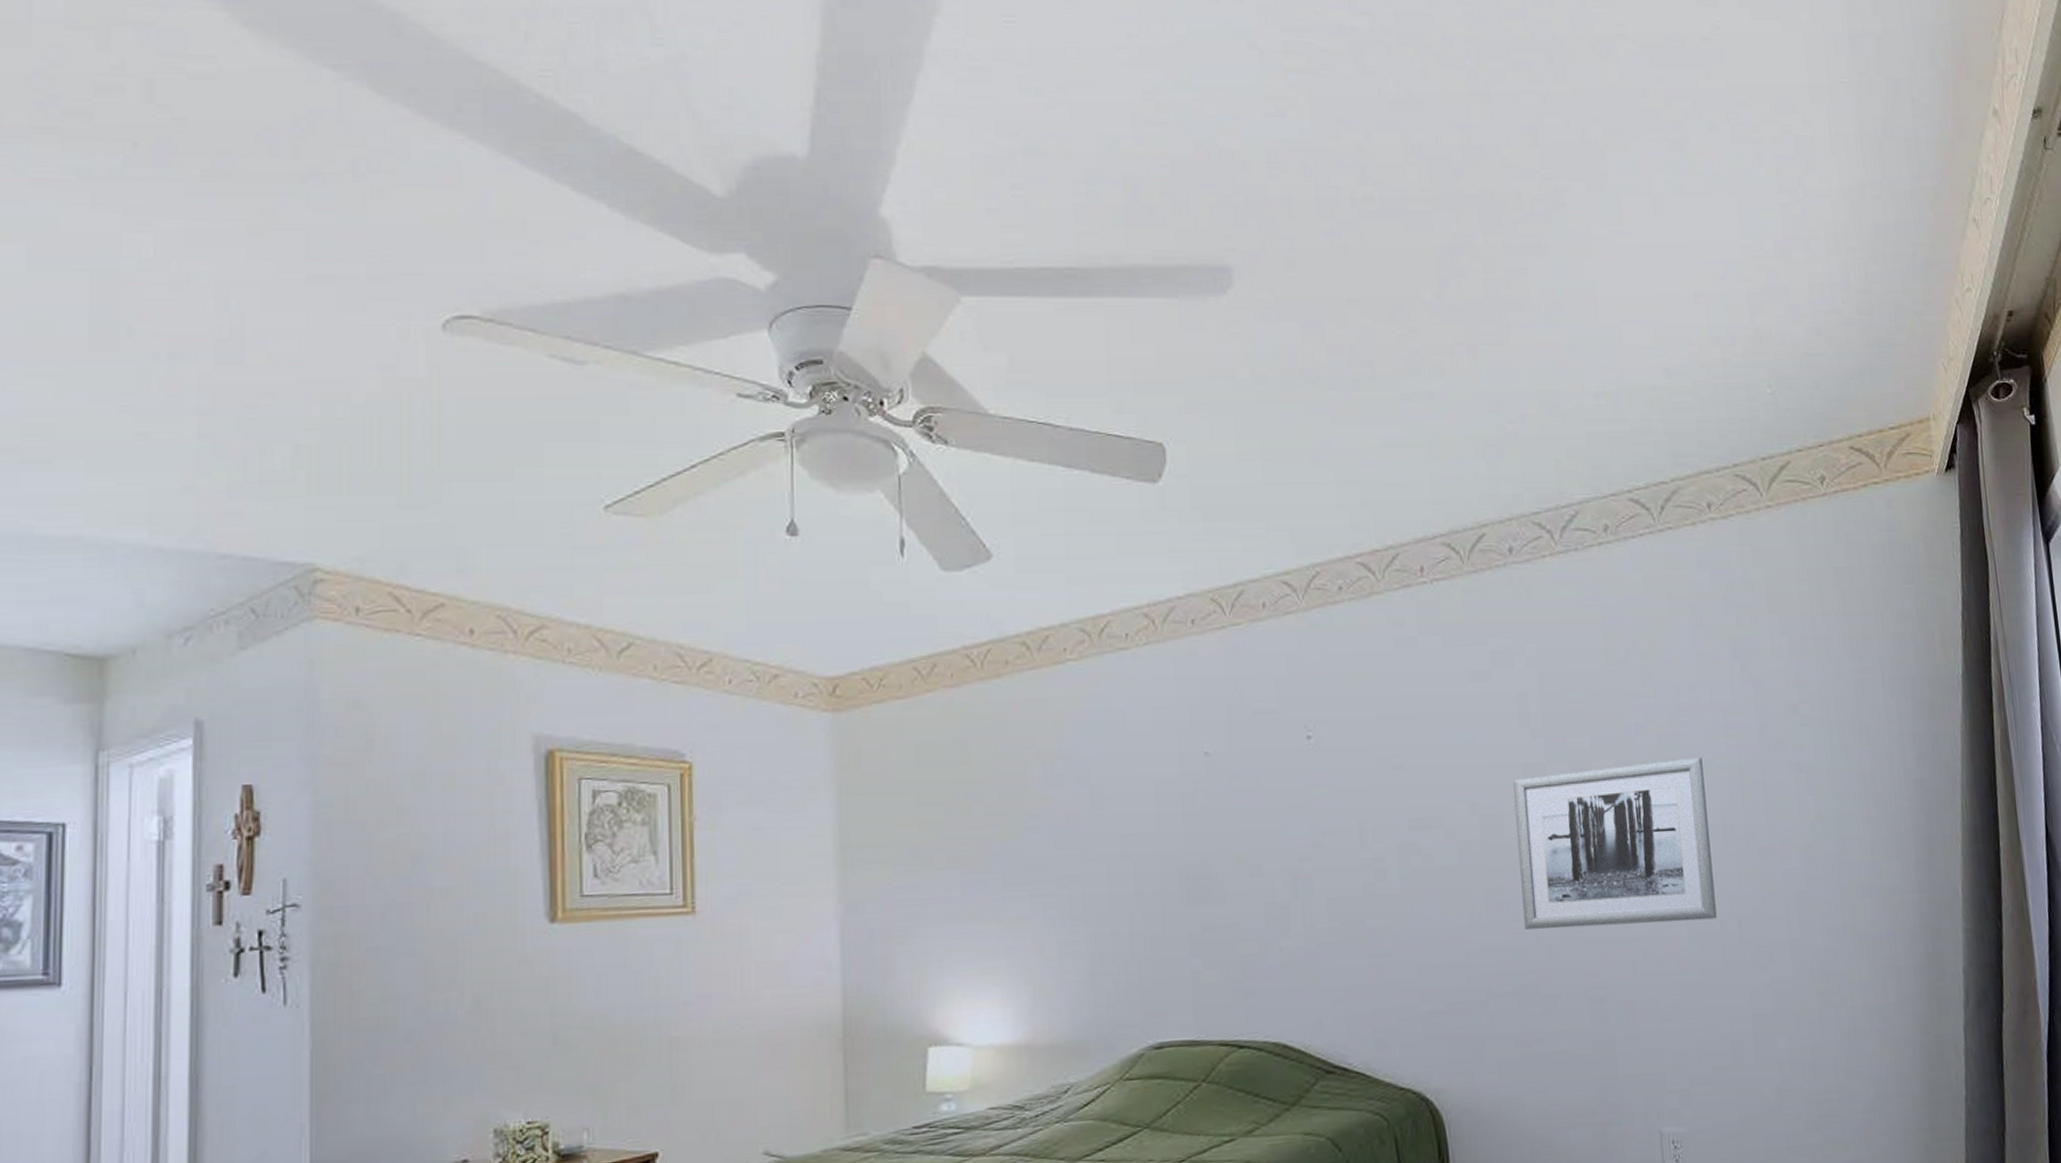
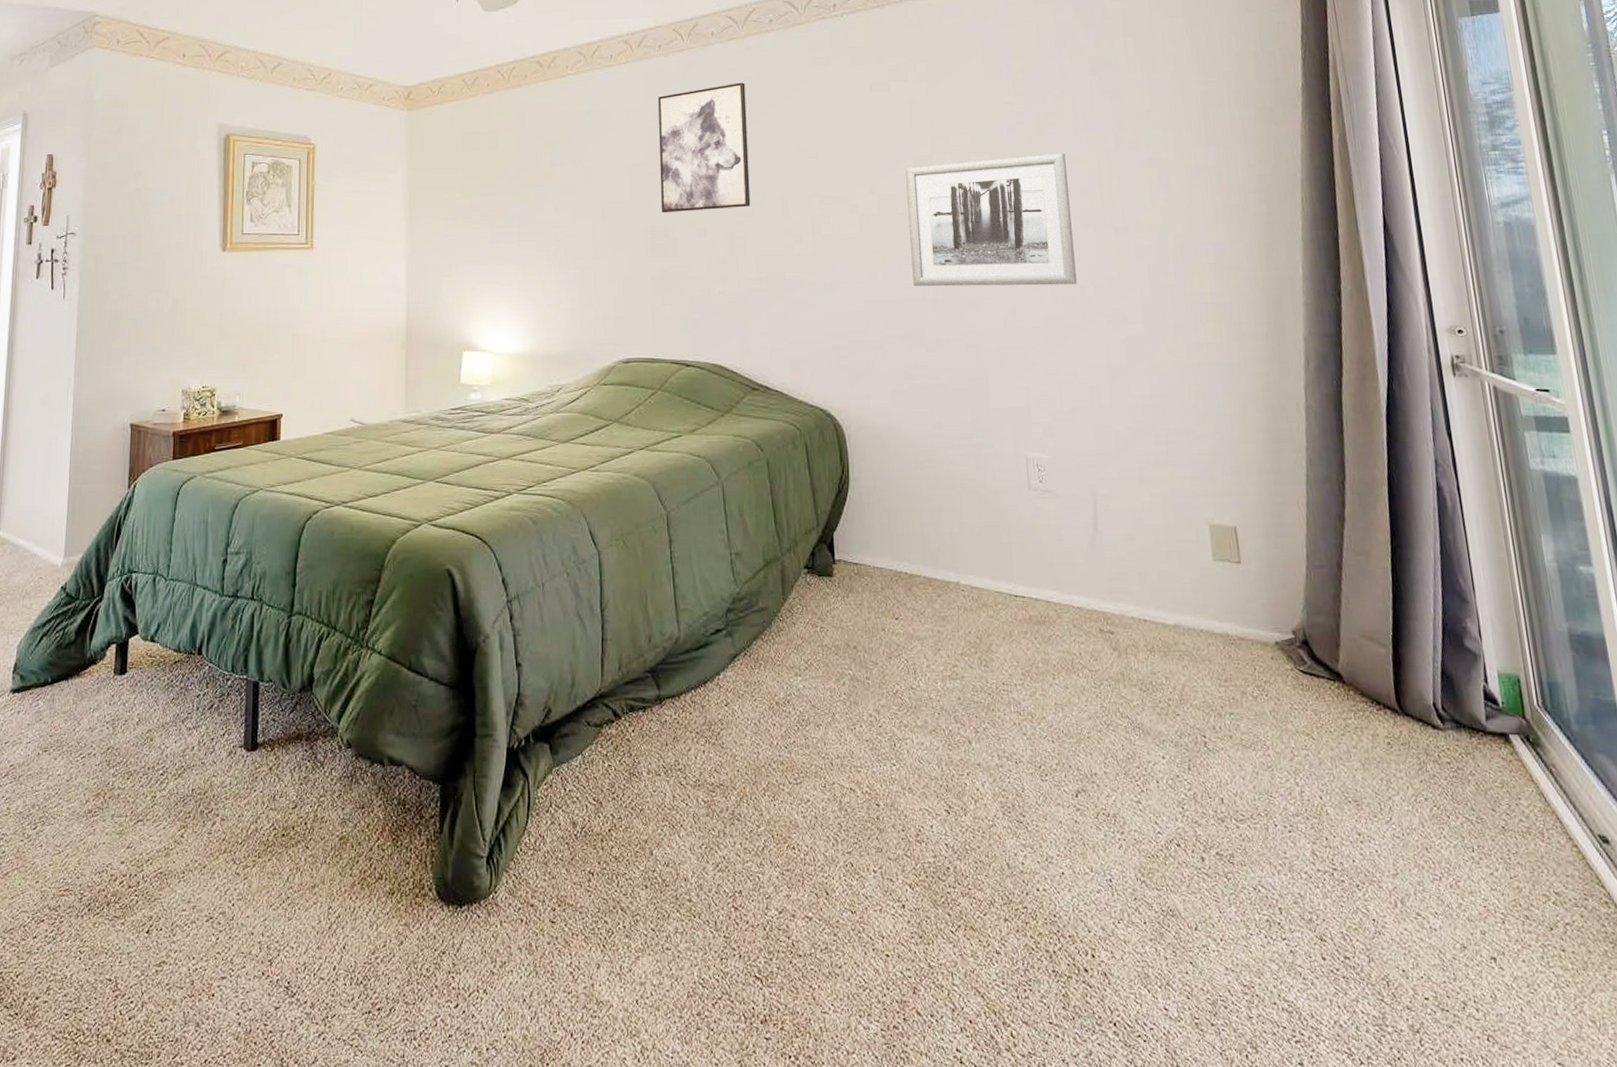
wall art: none [1193,670,1319,847] -> present [658,82,751,213]

